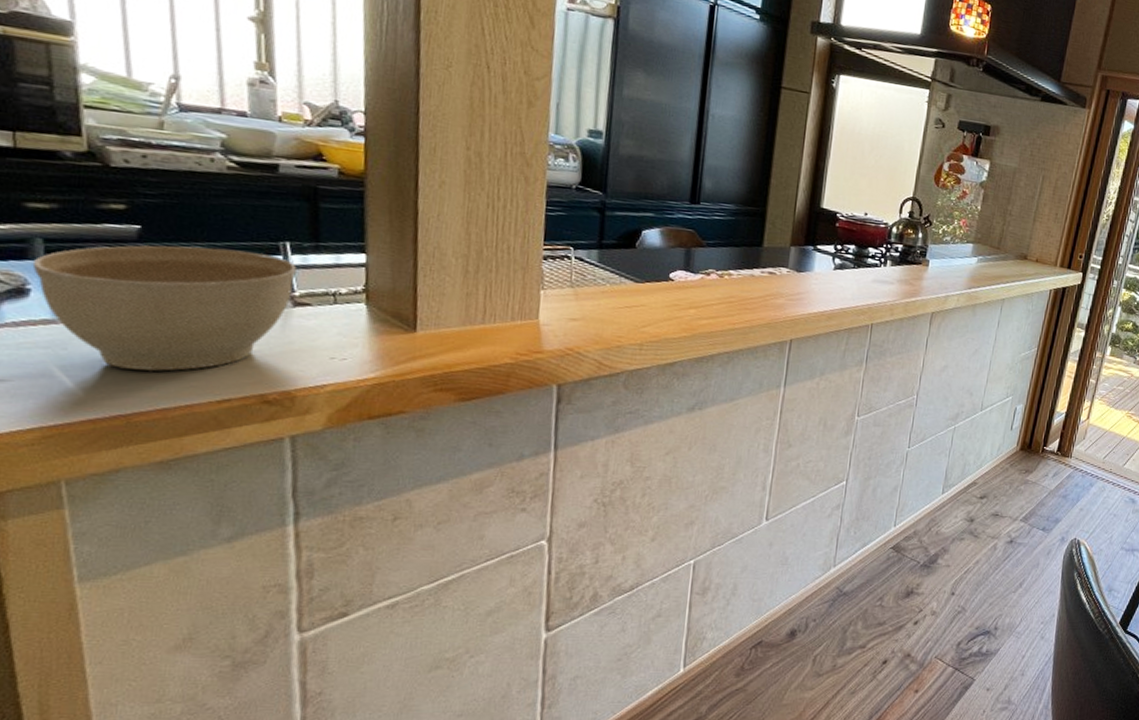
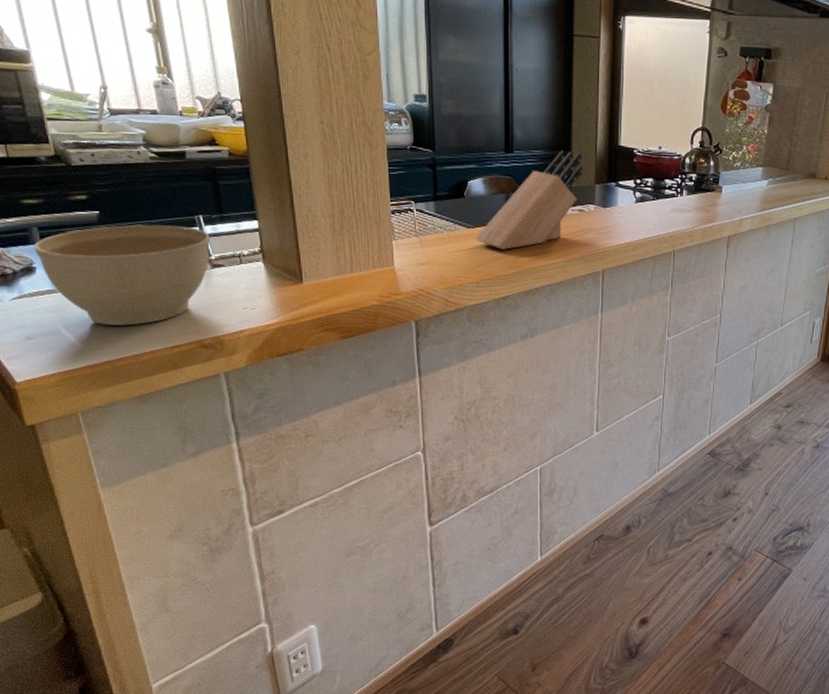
knife block: none [643,206,778,310] -> present [475,150,583,250]

